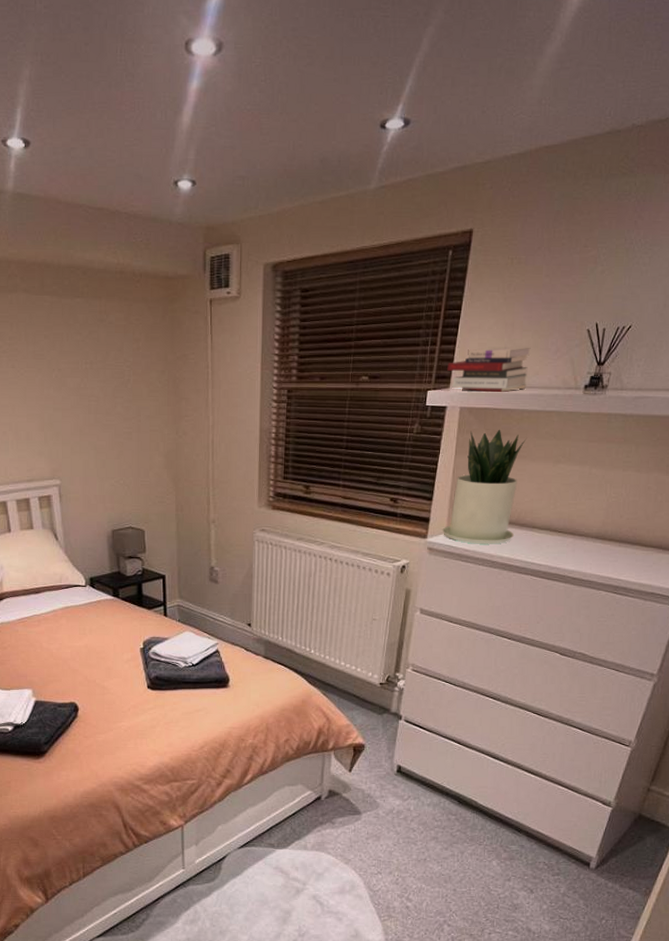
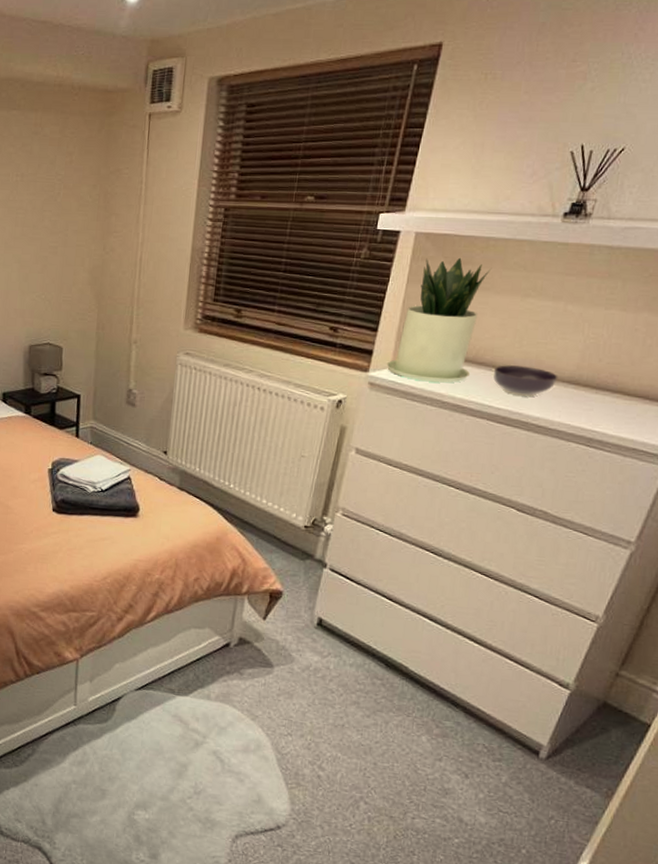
books: present [447,347,531,392] -> none [404,169,502,217]
bowl: none [533,525,588,552] -> present [493,365,558,397]

